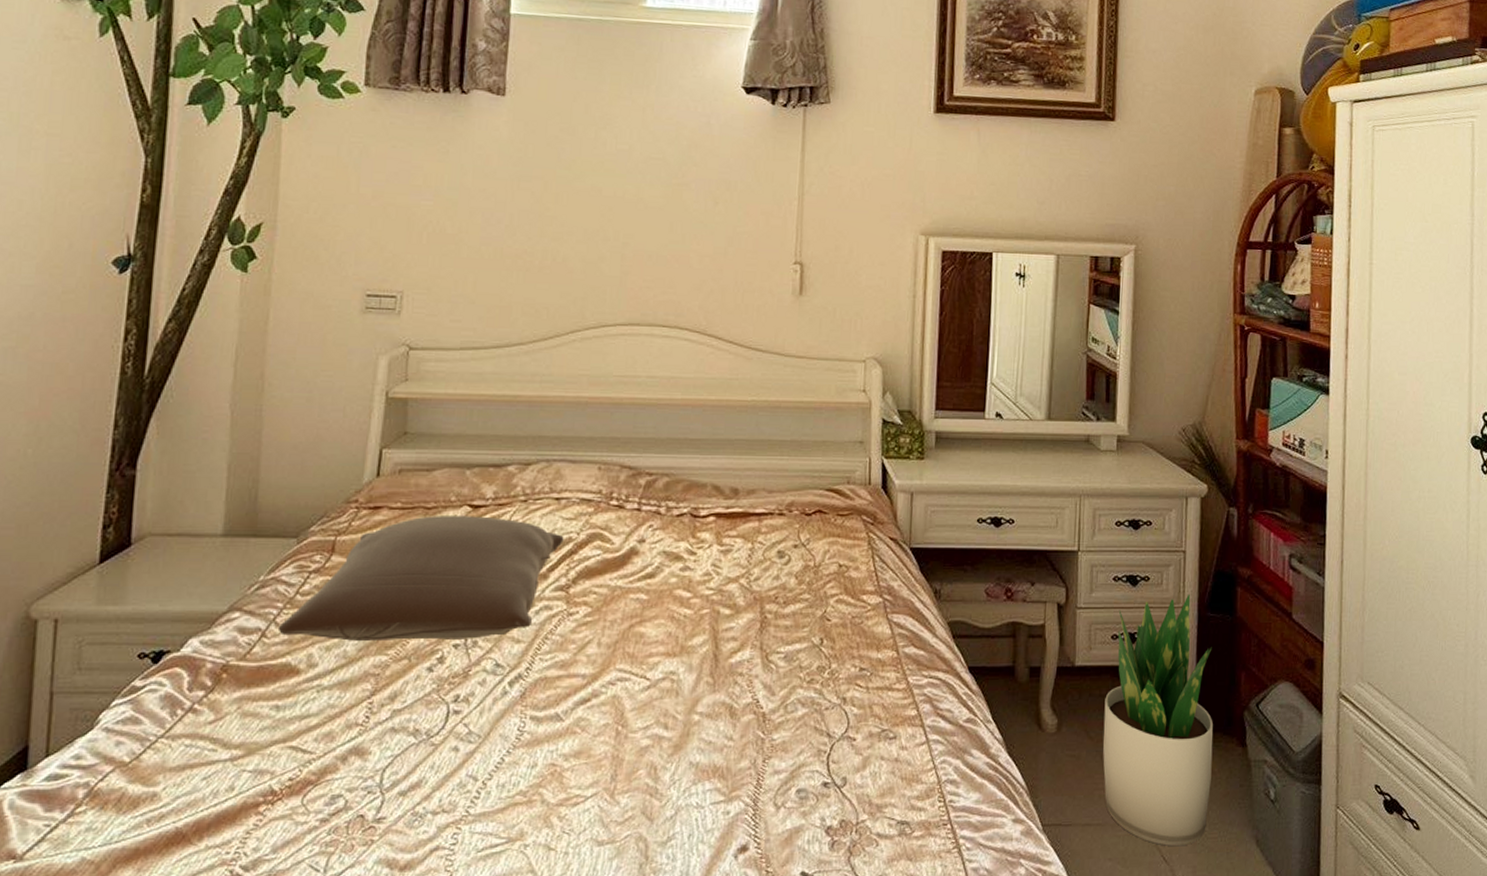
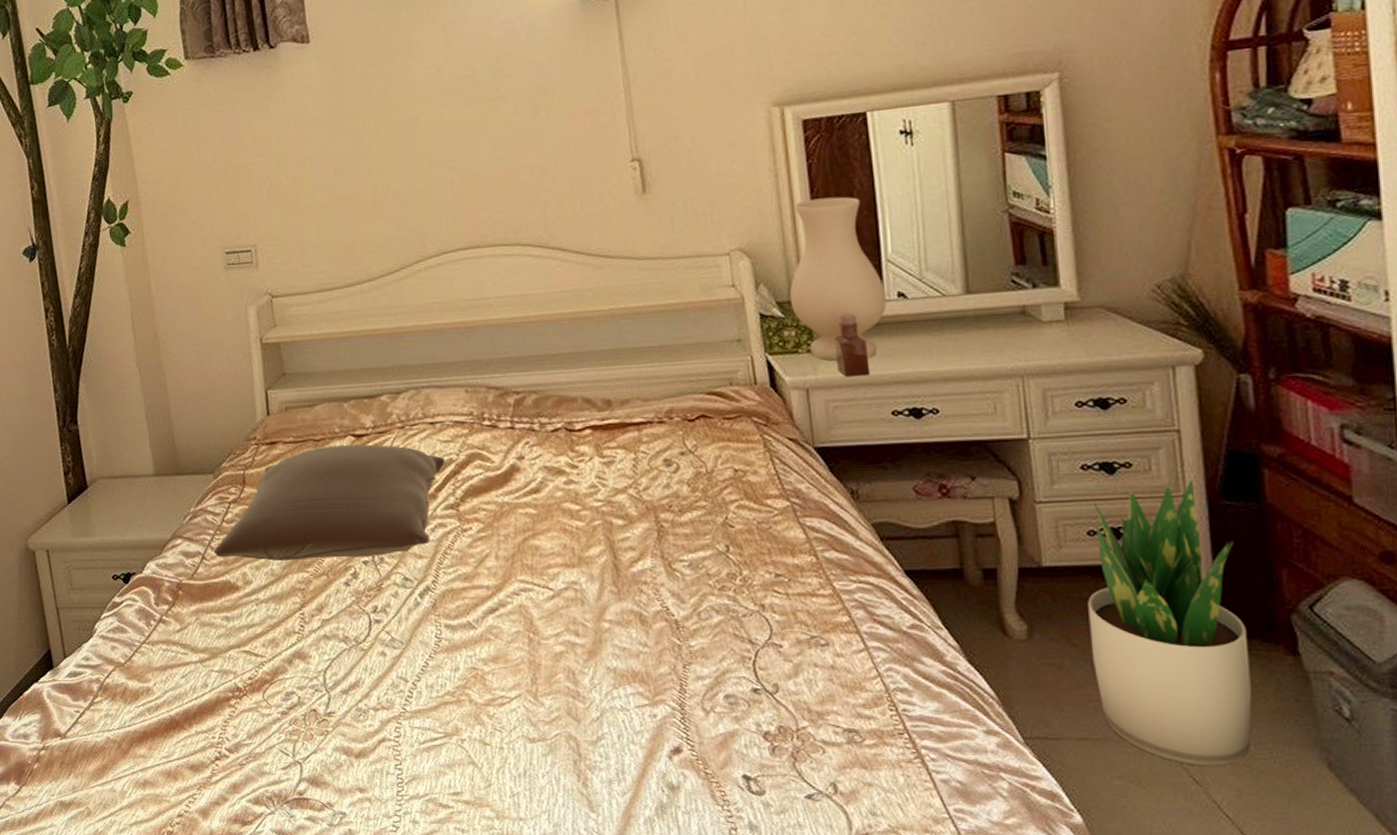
vase: none [909,321,987,469] -> present [789,196,887,361]
perfume bottle: none [939,427,966,484] -> present [835,313,870,376]

